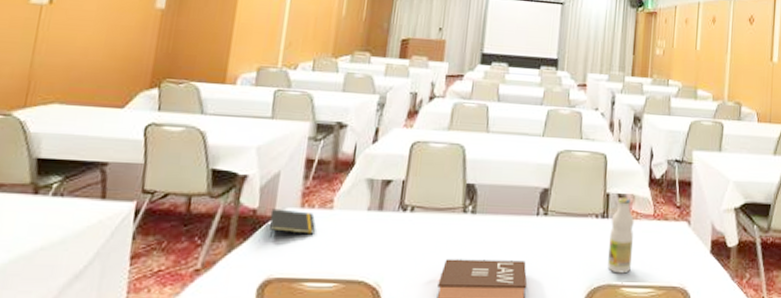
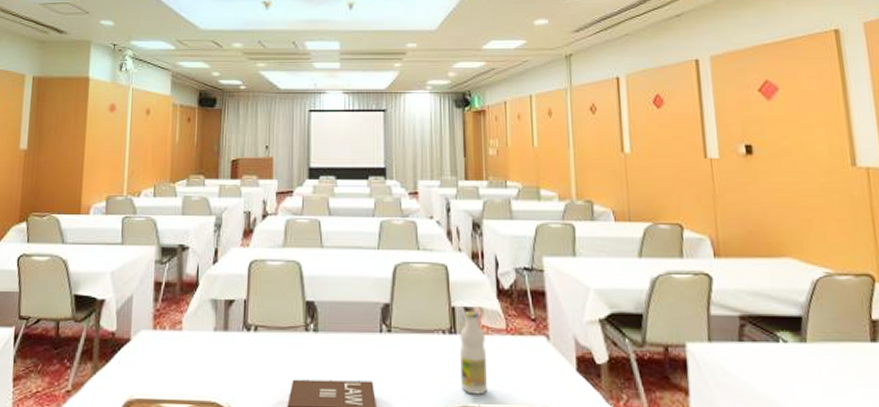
notepad: present [269,208,315,238] -> none [127,331,167,360]

